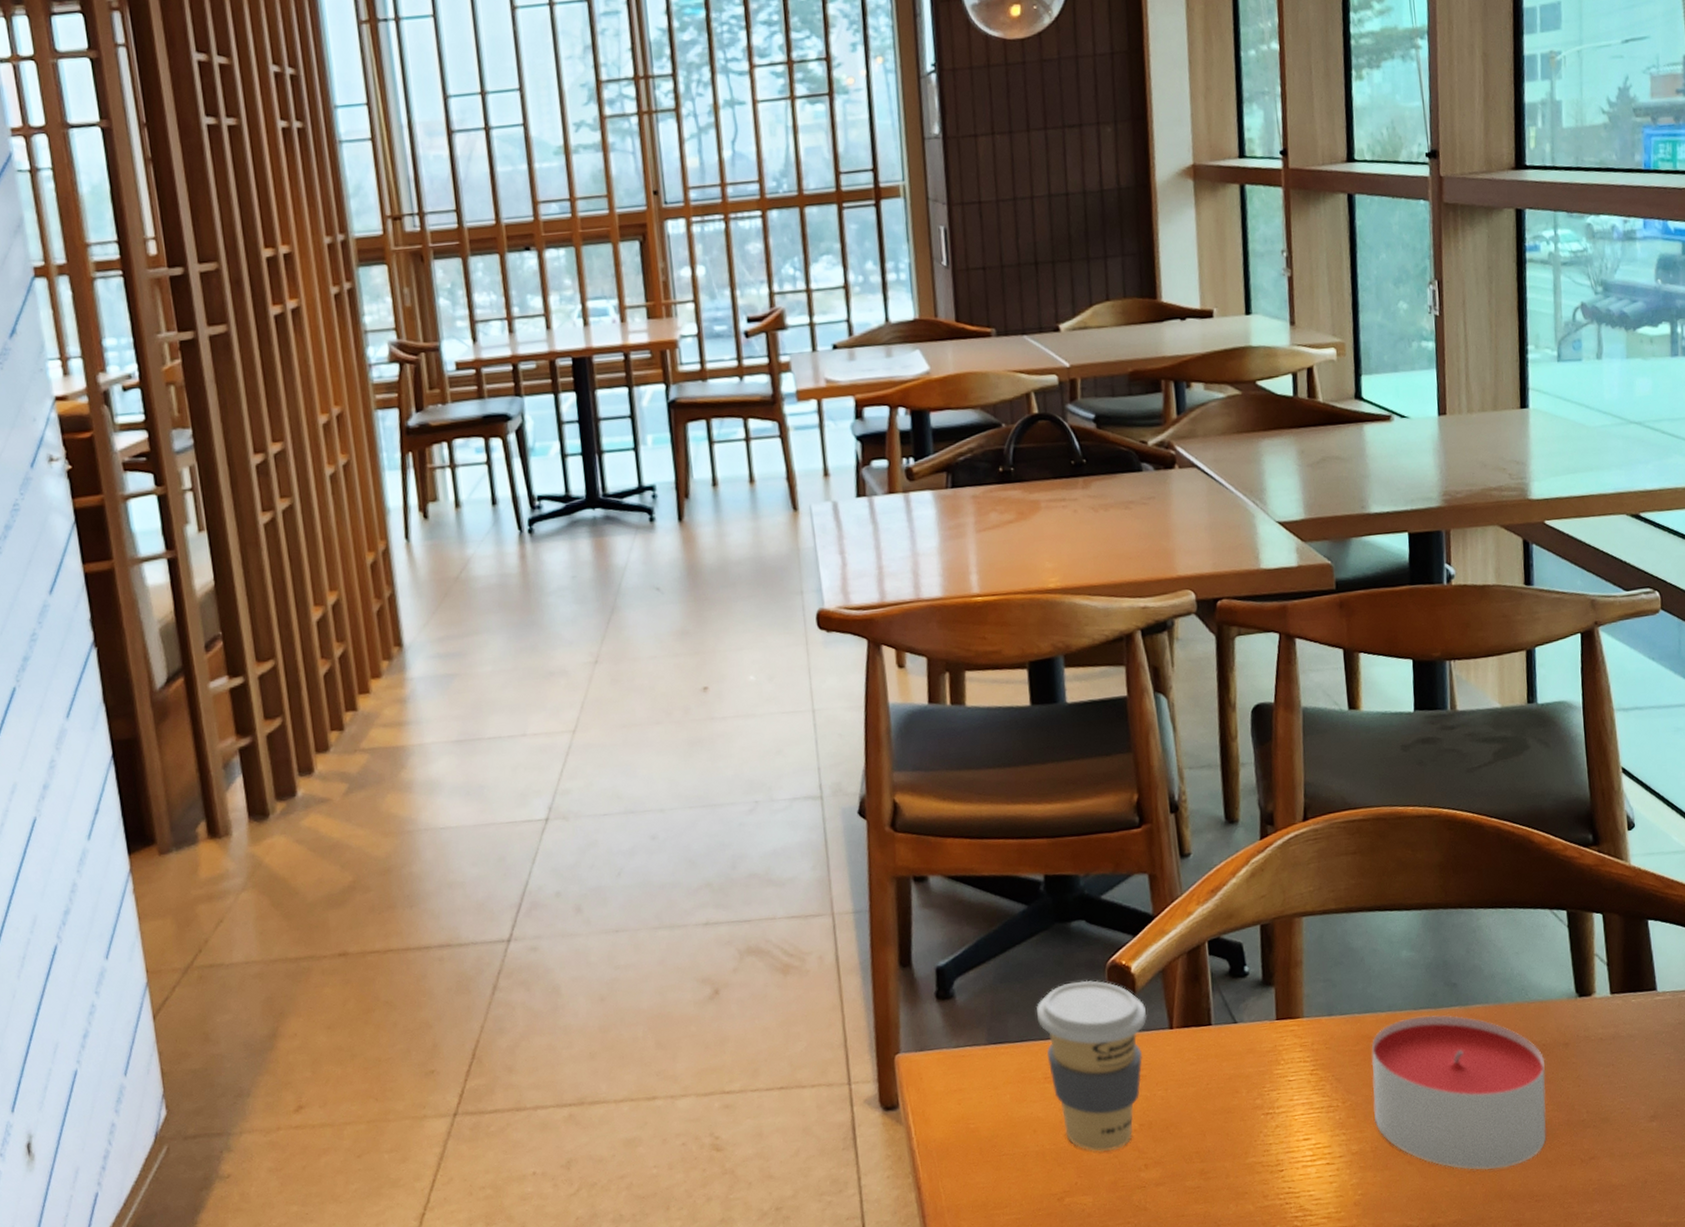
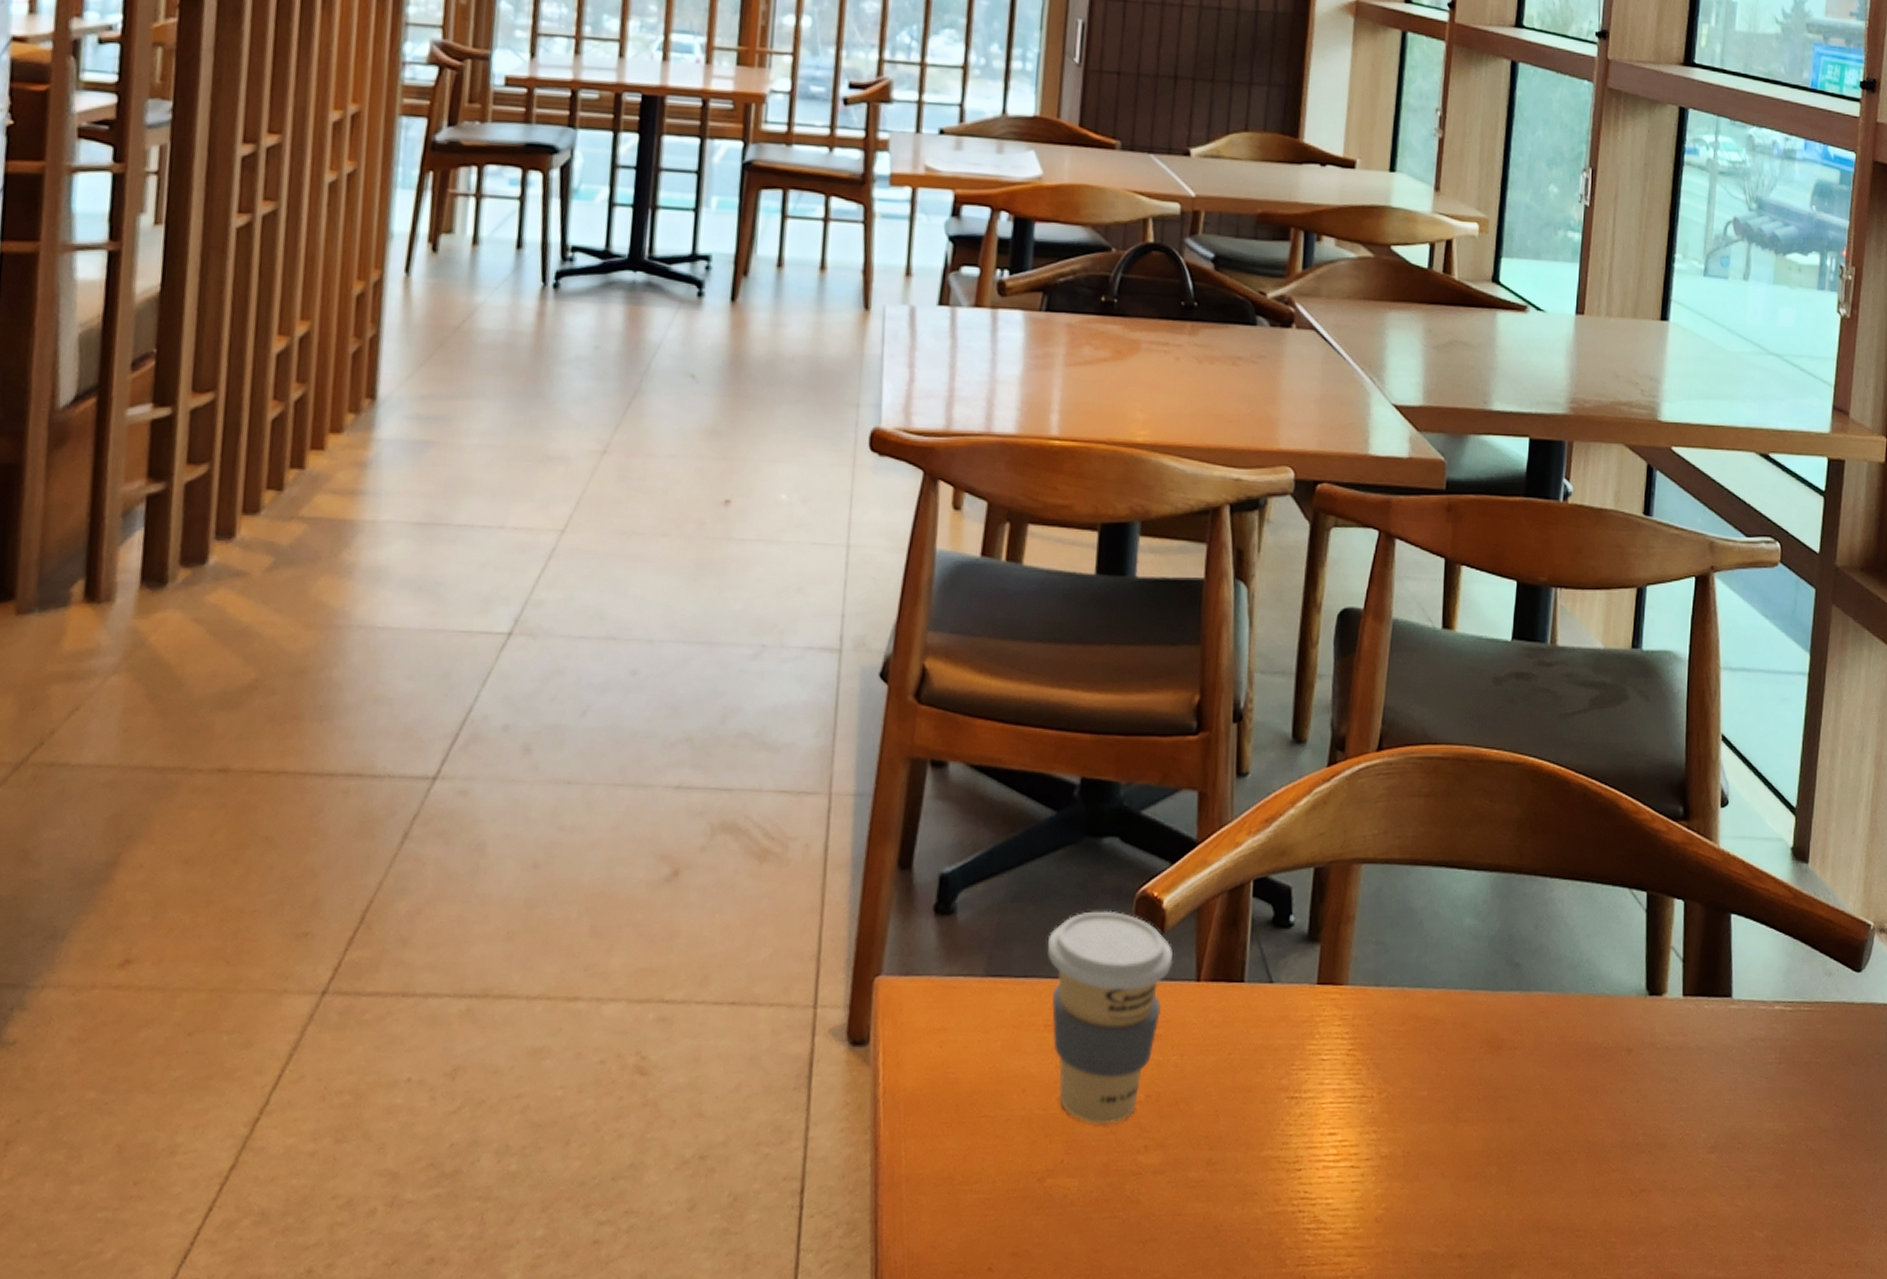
candle: present [1371,1015,1546,1171] -> none [1411,998,1605,1194]

